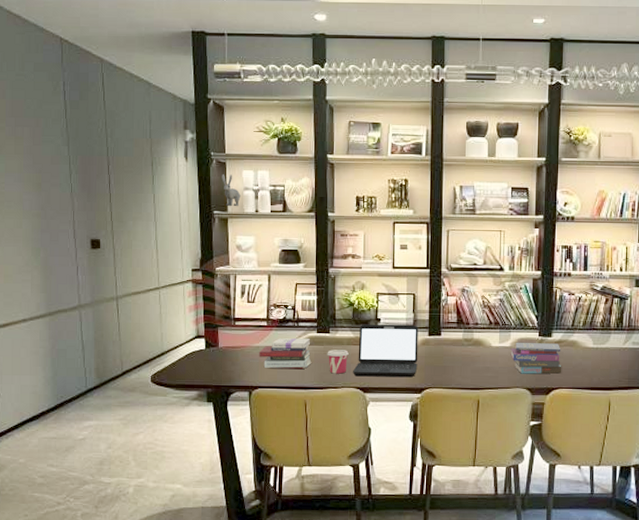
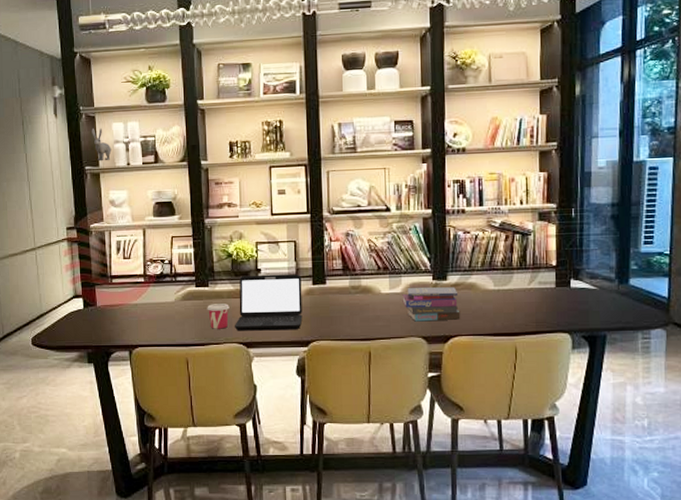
books: present [259,338,312,370] -> none [137,294,192,327]

